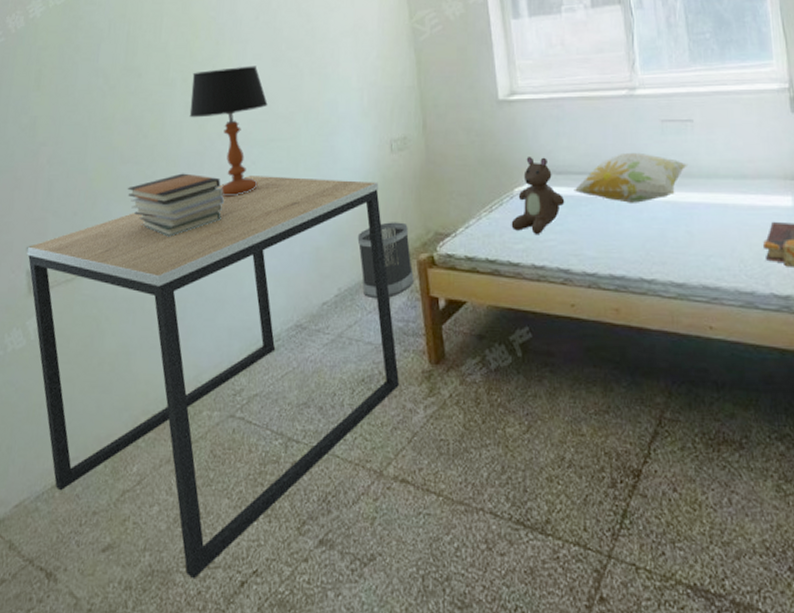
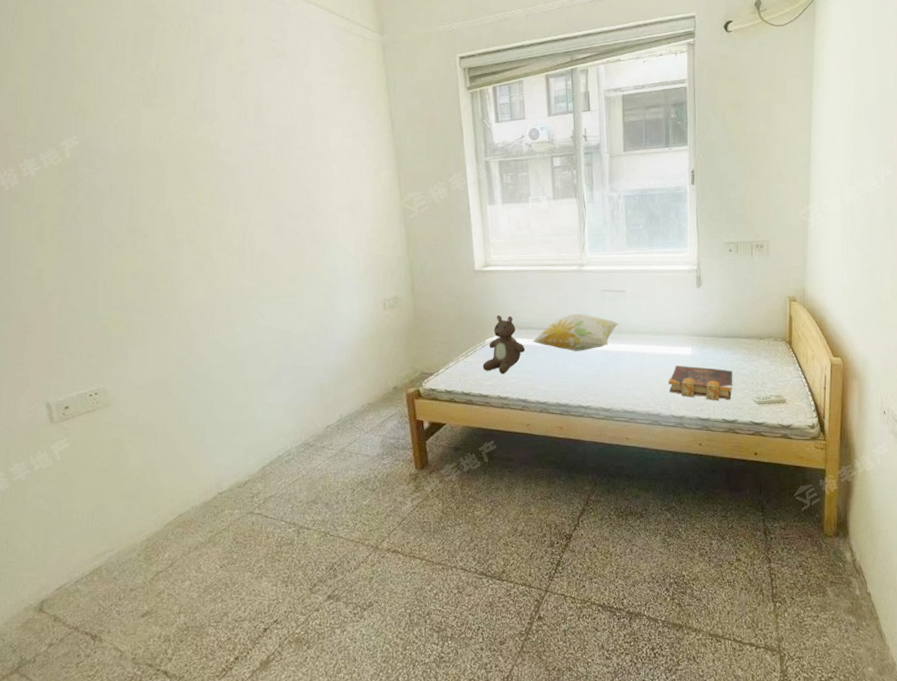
side table: present [25,174,399,578] -> none [43,325,391,629]
book stack: present [127,173,225,237] -> none [141,322,236,375]
table lamp: present [189,65,268,197] -> none [198,232,273,343]
wastebasket: present [357,222,414,299] -> none [356,364,403,423]

